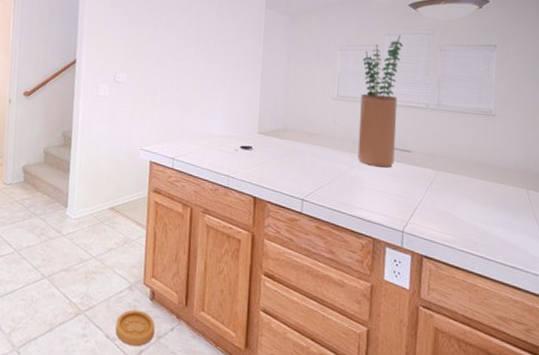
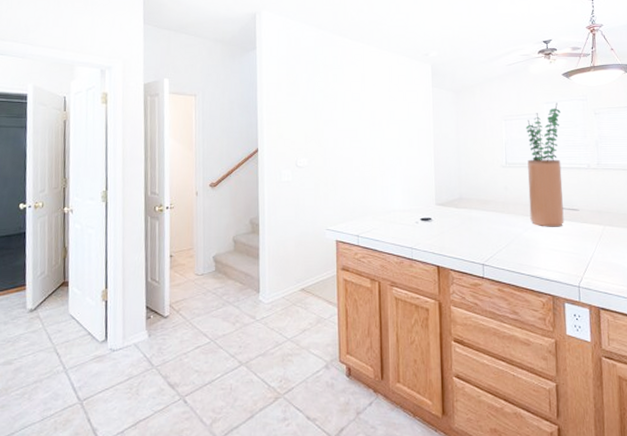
pet bowl: present [115,309,155,347] -> none [315,388,354,425]

